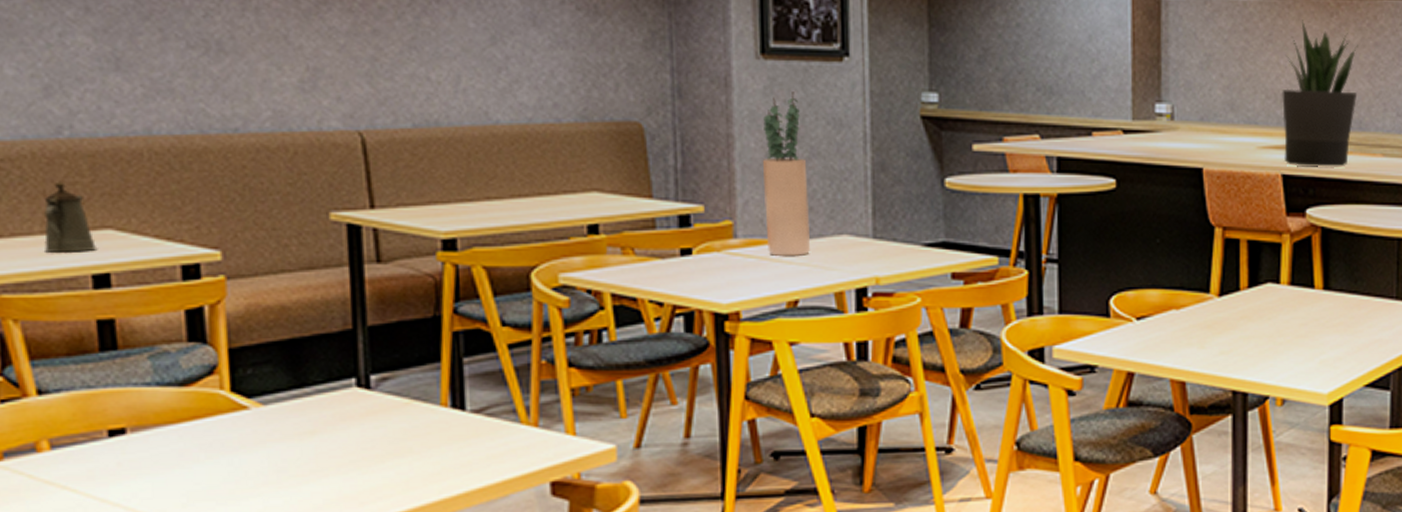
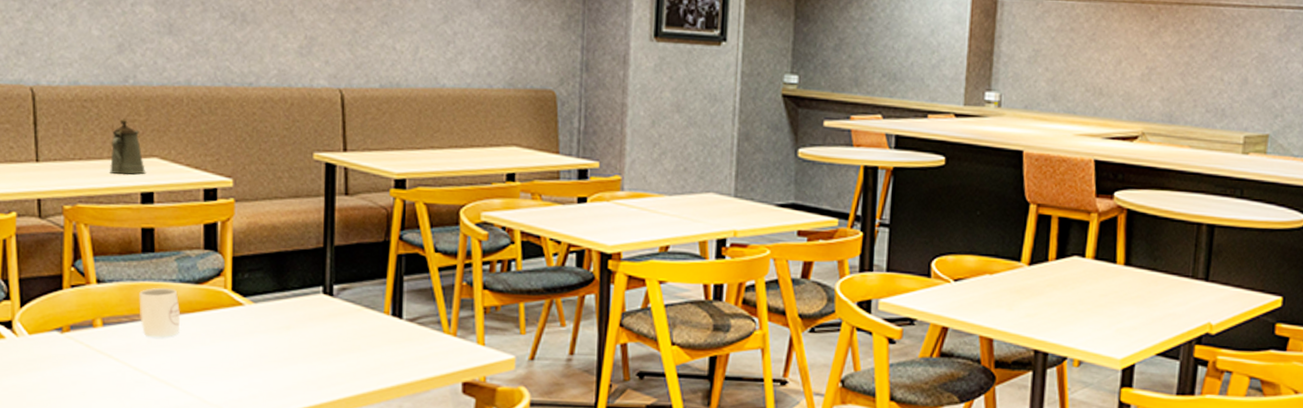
mug: none [100,394,161,459] -> present [139,287,180,338]
vase: present [762,92,810,256] -> none [647,70,685,209]
planter: present [1282,20,1358,167] -> none [1098,22,1174,156]

